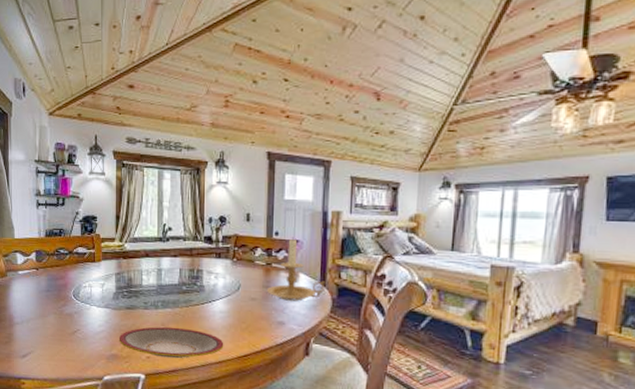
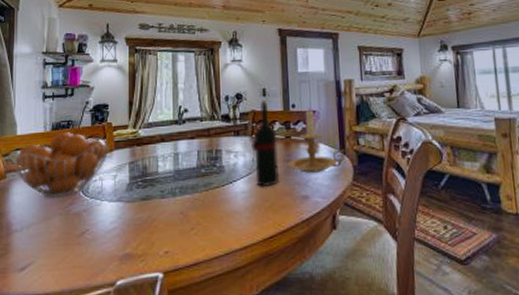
fruit basket: none [12,239,97,299] -> present [13,131,109,198]
plate: present [118,327,224,359] -> none [133,214,248,251]
wine bottle: none [229,224,258,310] -> present [250,99,280,187]

